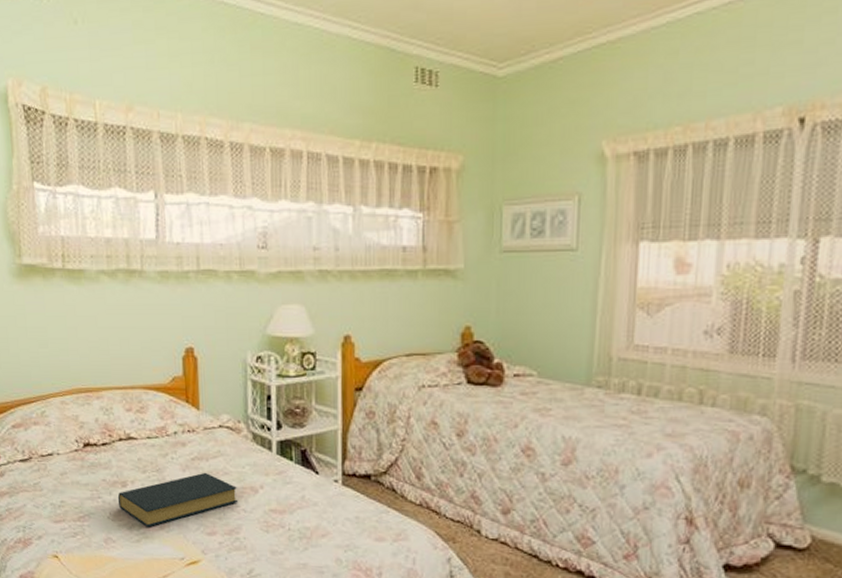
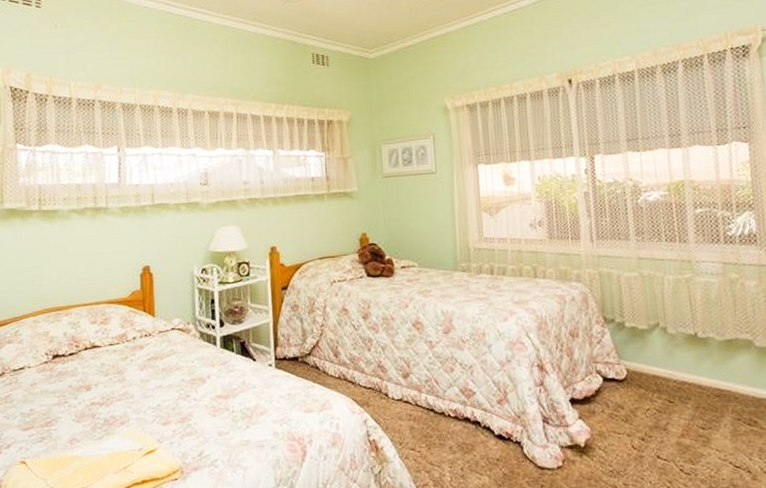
hardback book: present [117,472,239,527] -> none [82,369,189,424]

